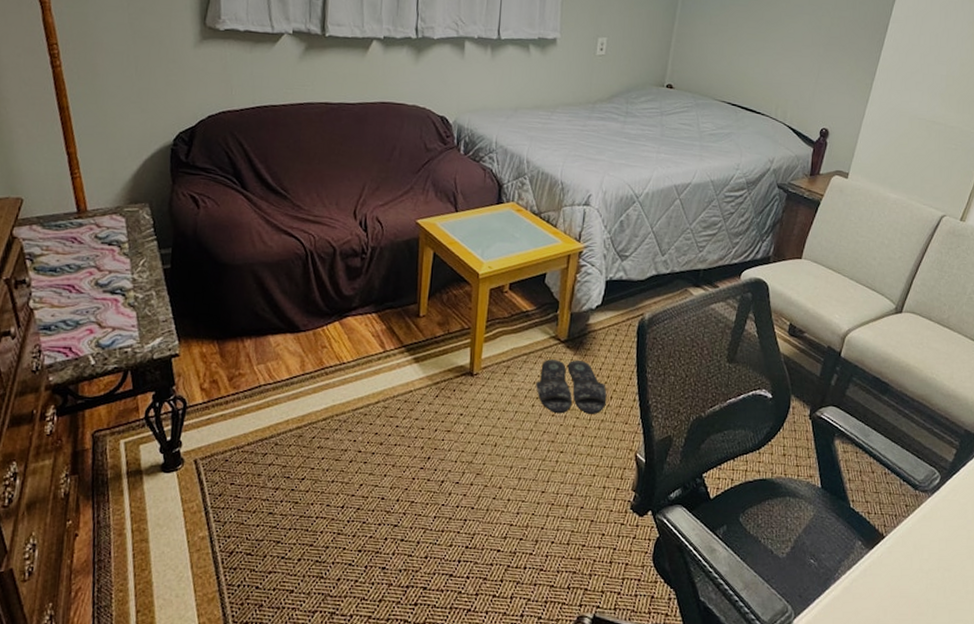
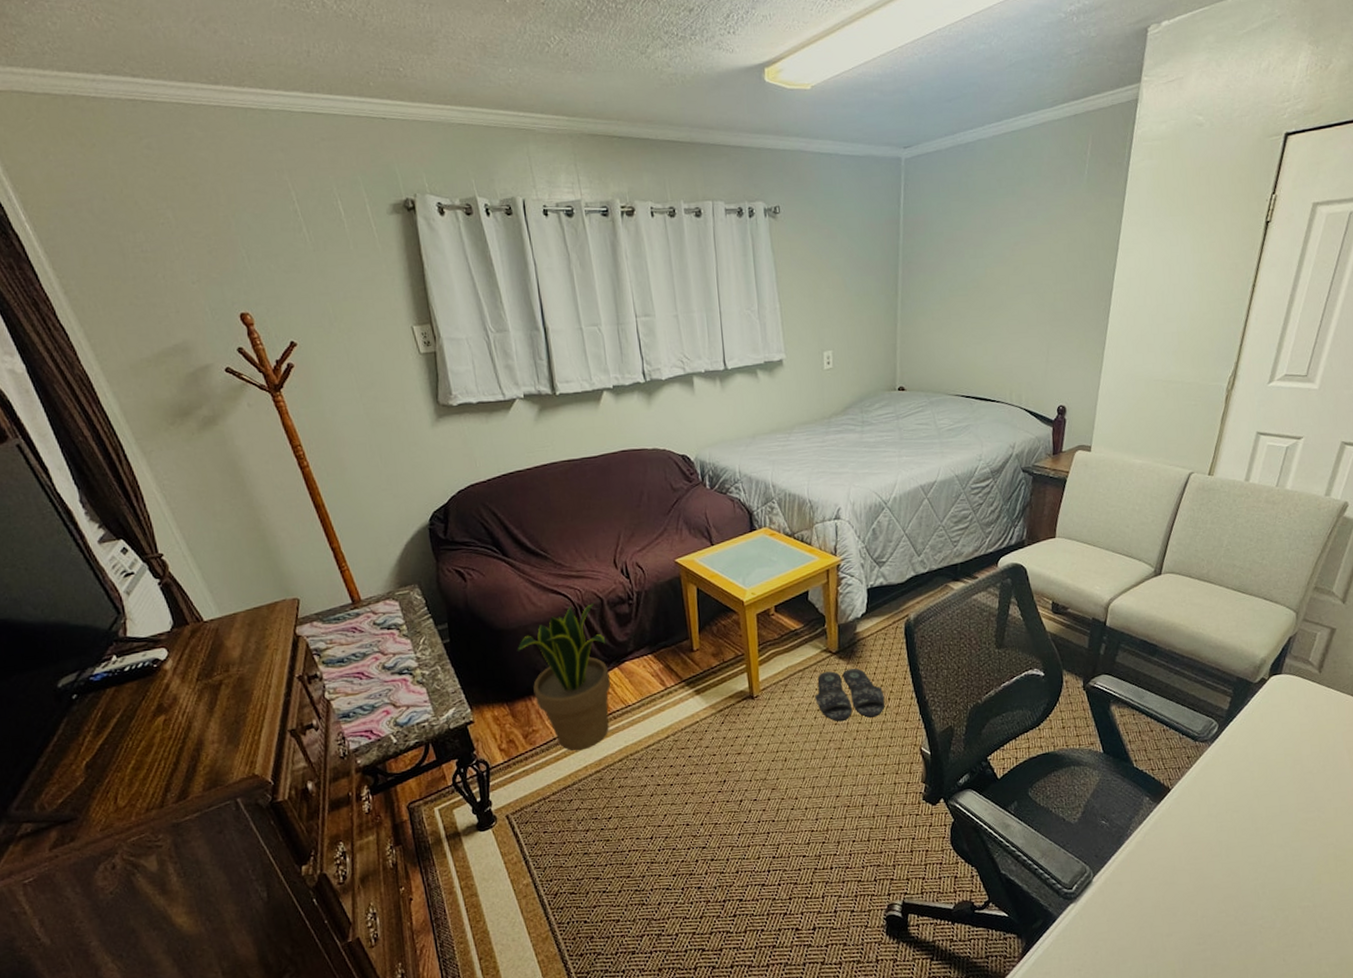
potted plant: none [238,250,332,402] -> present [517,602,611,751]

